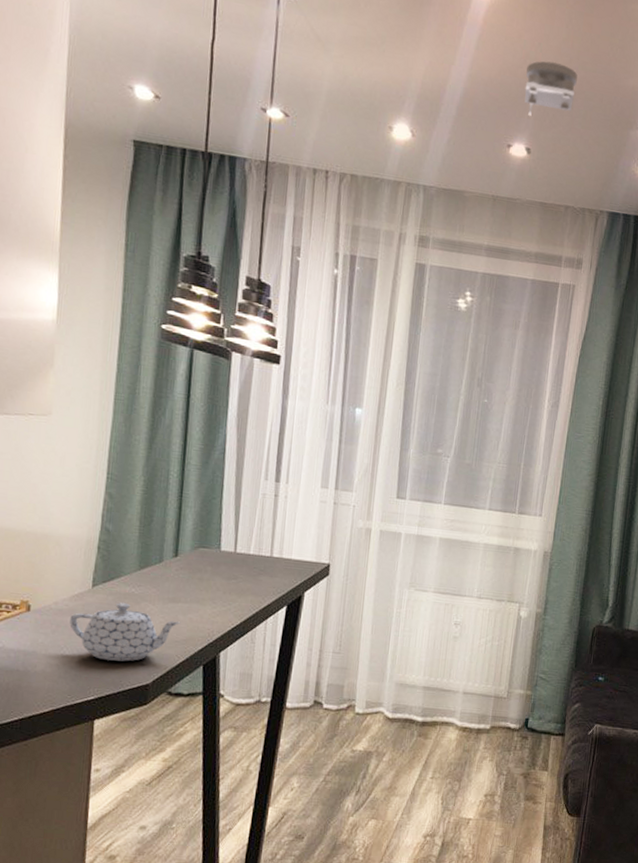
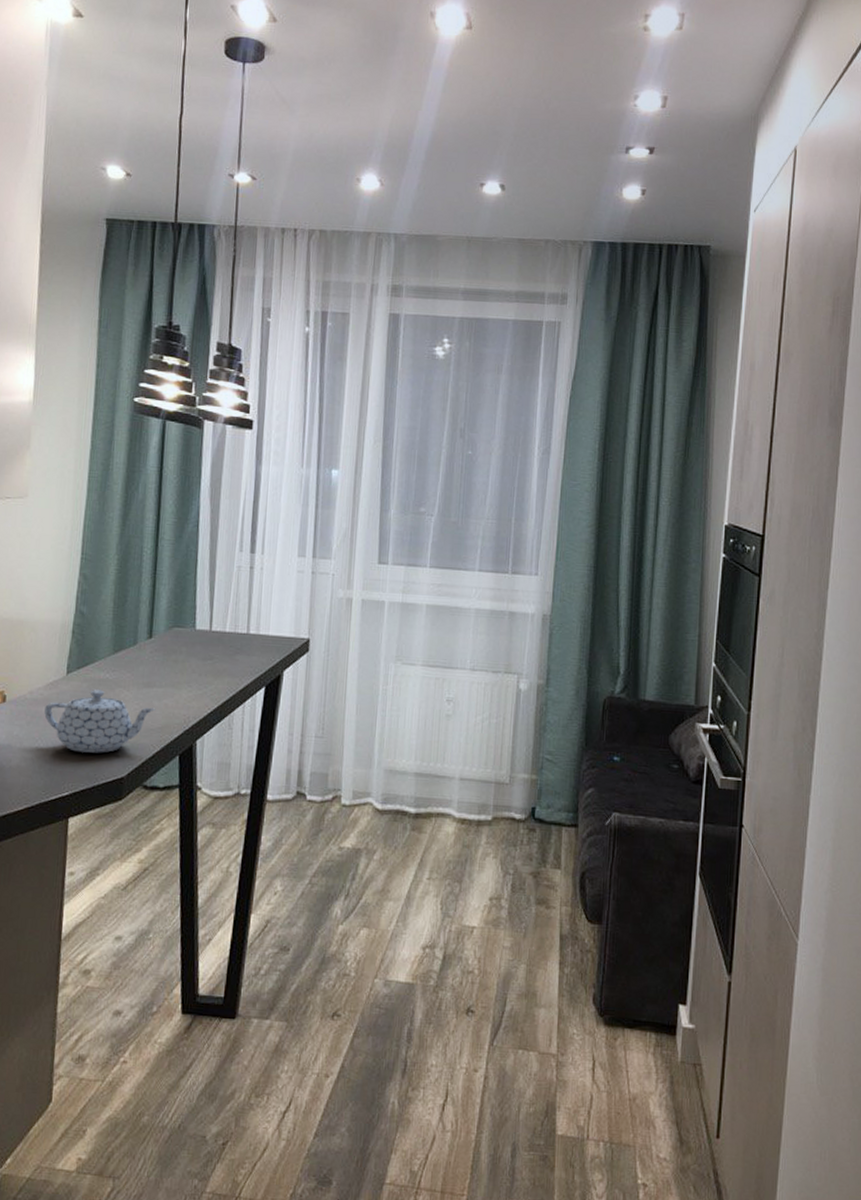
smoke detector: present [524,61,578,117] -> none [495,95,551,153]

